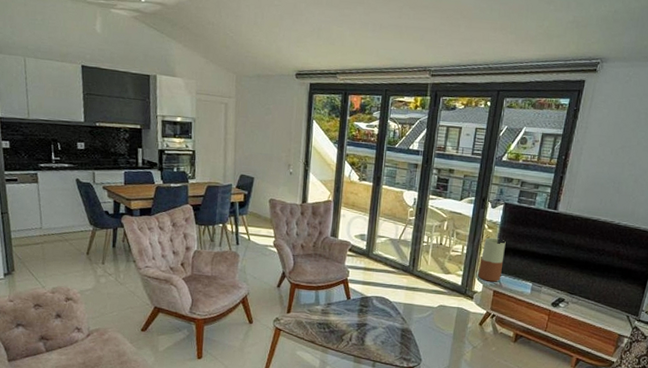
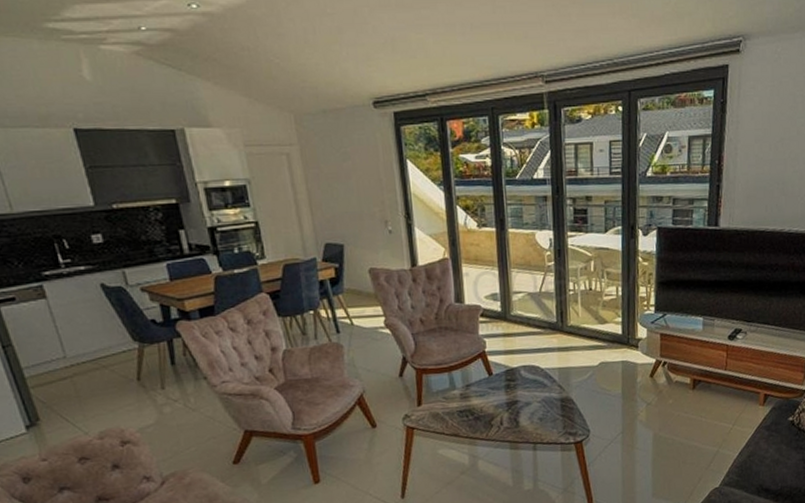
vase: present [477,237,506,282] -> none [638,271,667,324]

